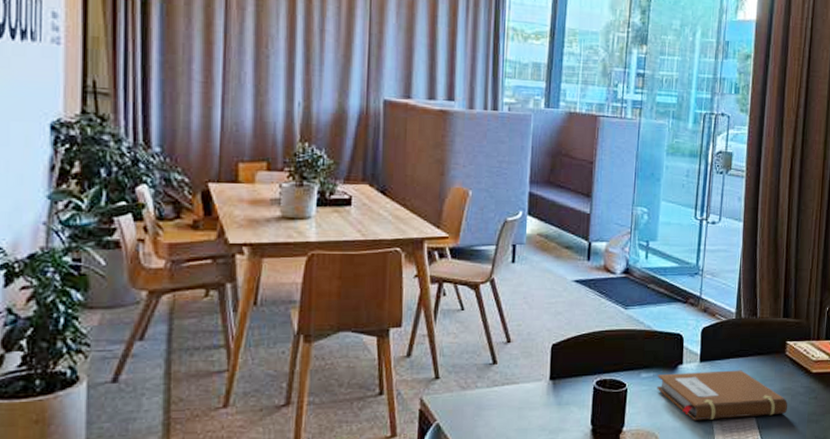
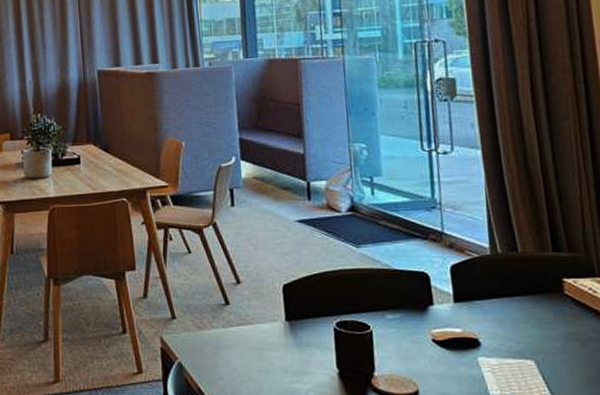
notebook: present [657,370,787,420] -> none [405,311,579,367]

